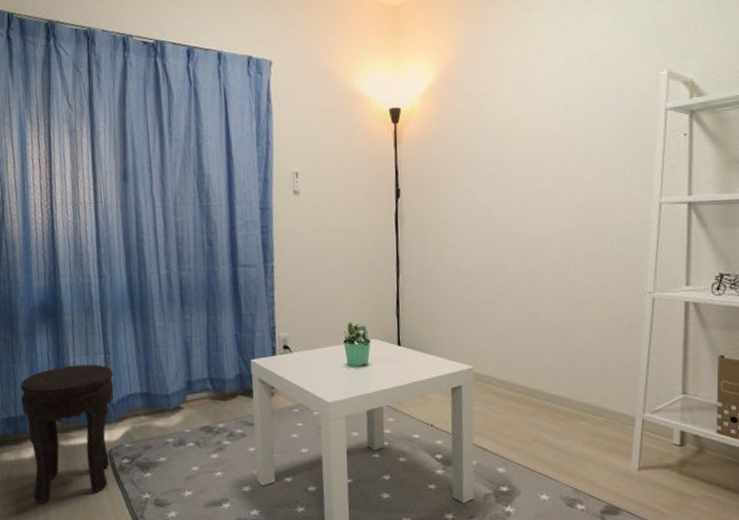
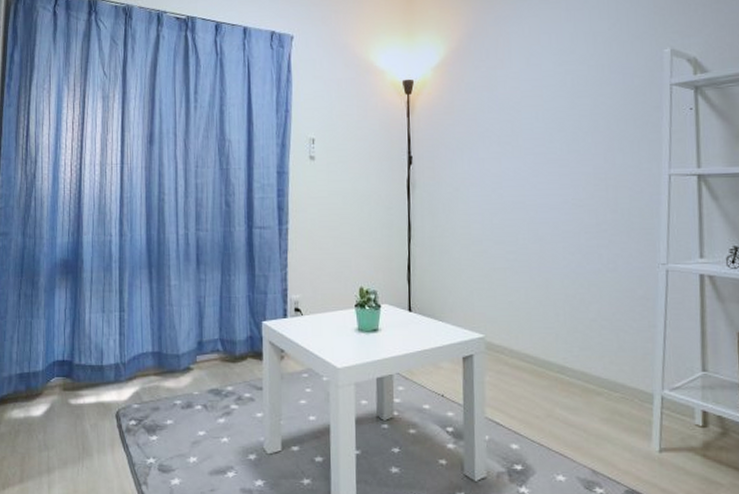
side table: present [20,364,114,503] -> none [35,321,126,464]

